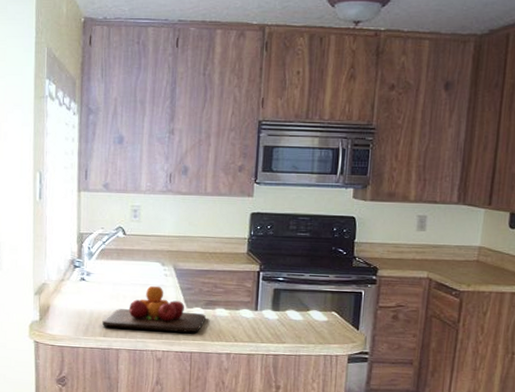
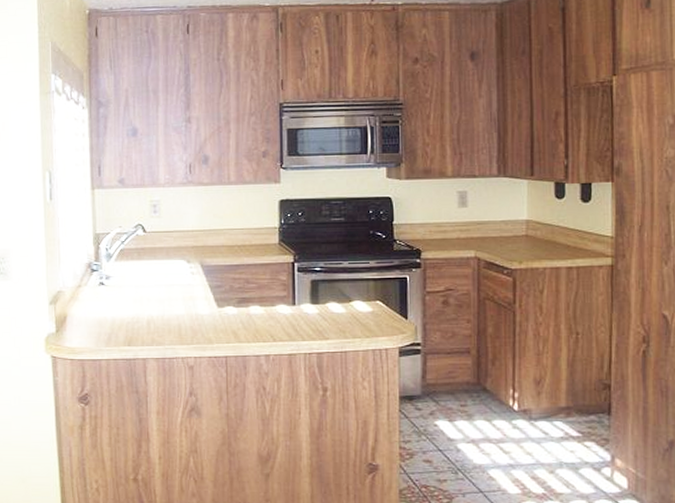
chopping board: present [102,285,206,333] -> none [126,285,239,335]

